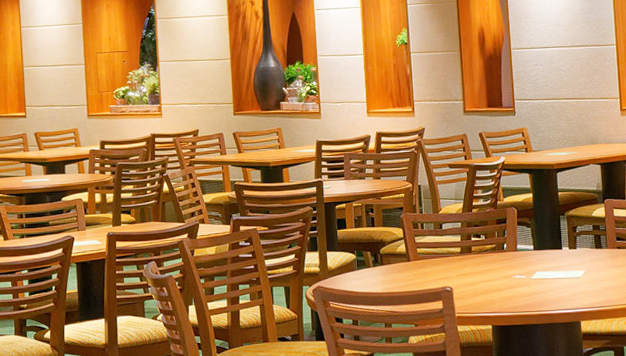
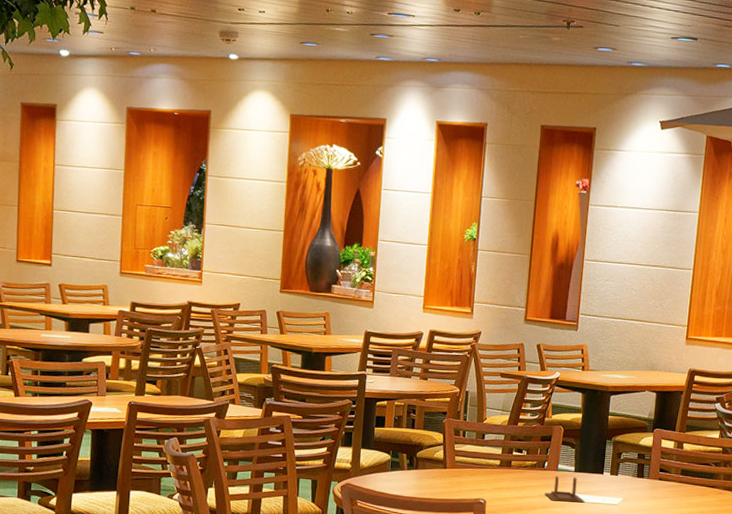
napkin holder: none [508,255,548,281] -> present [544,475,585,503]

